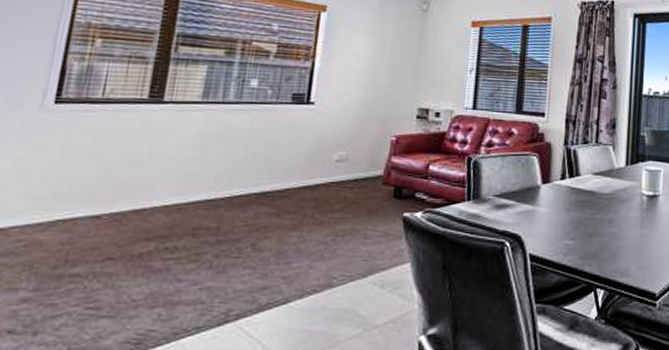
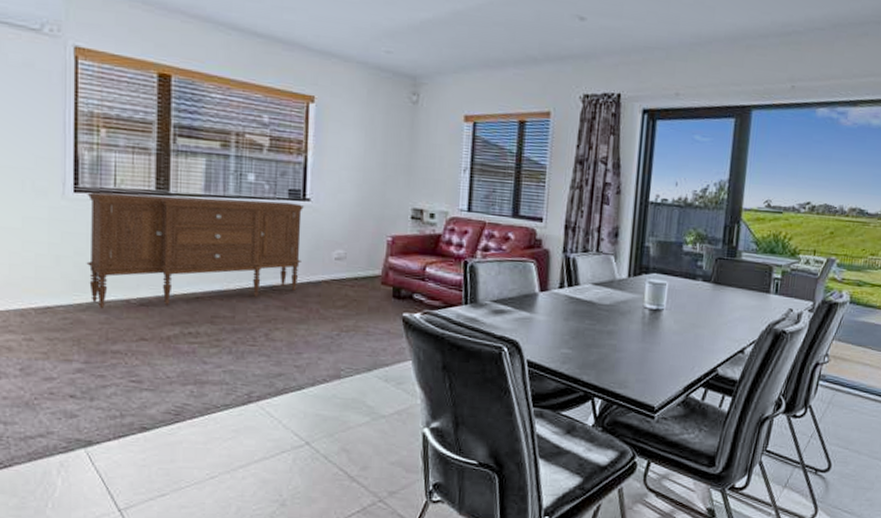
sideboard: none [54,102,307,228] -> present [86,191,304,310]

